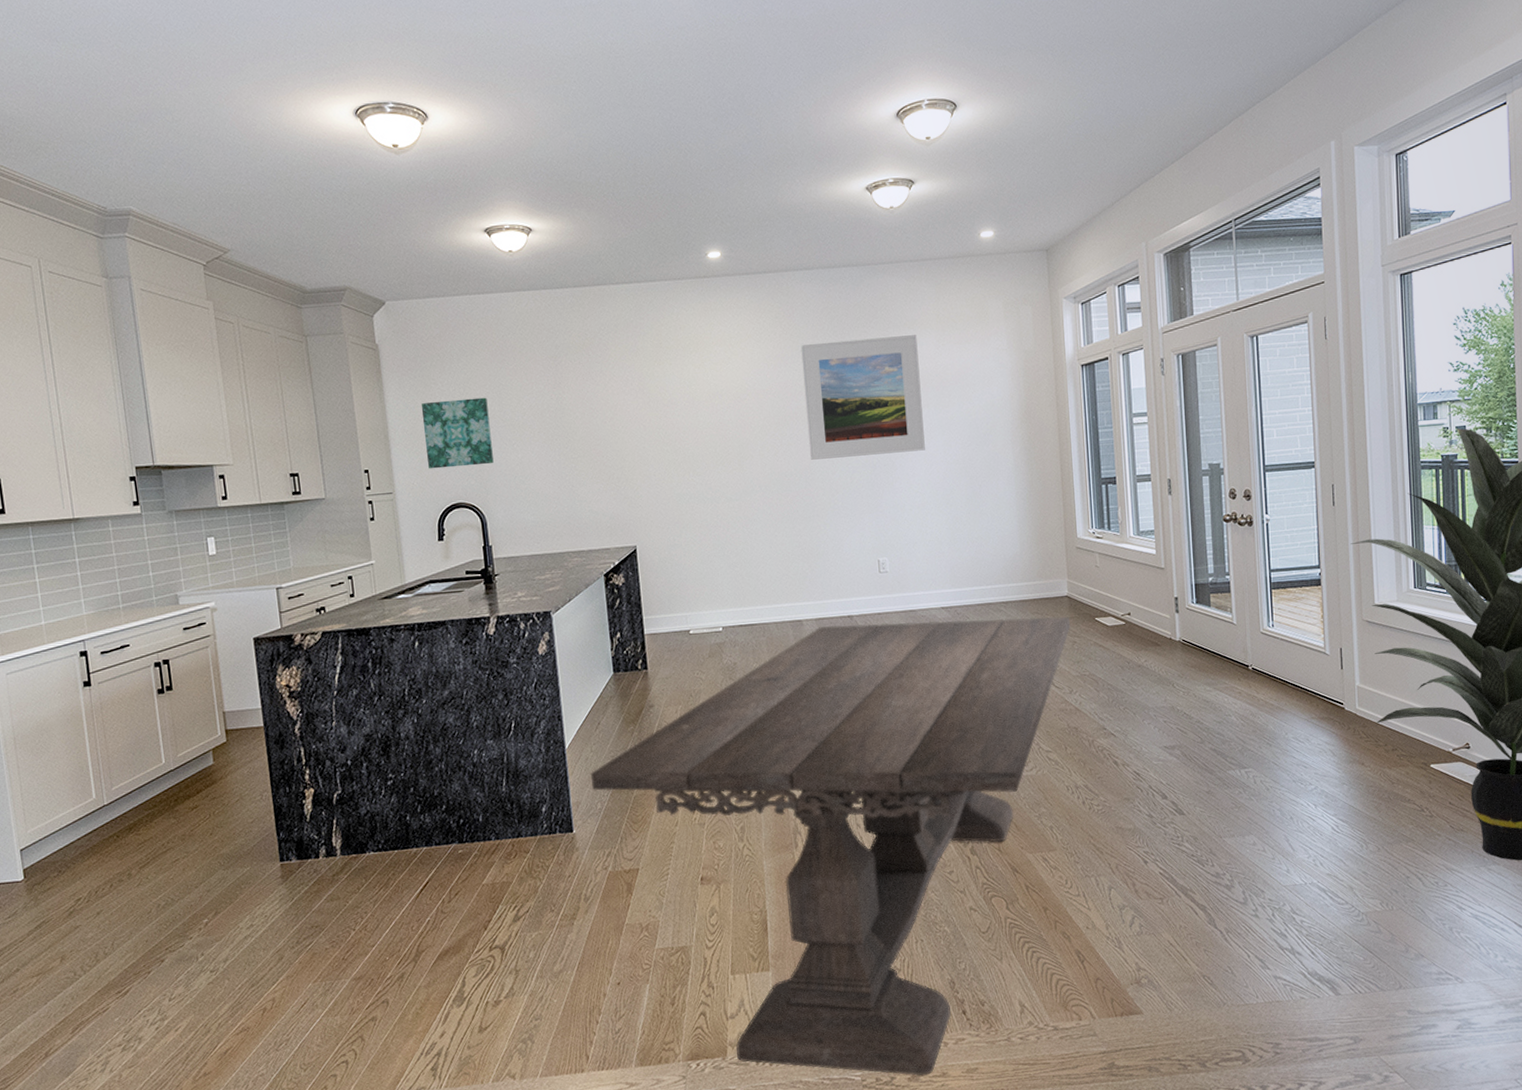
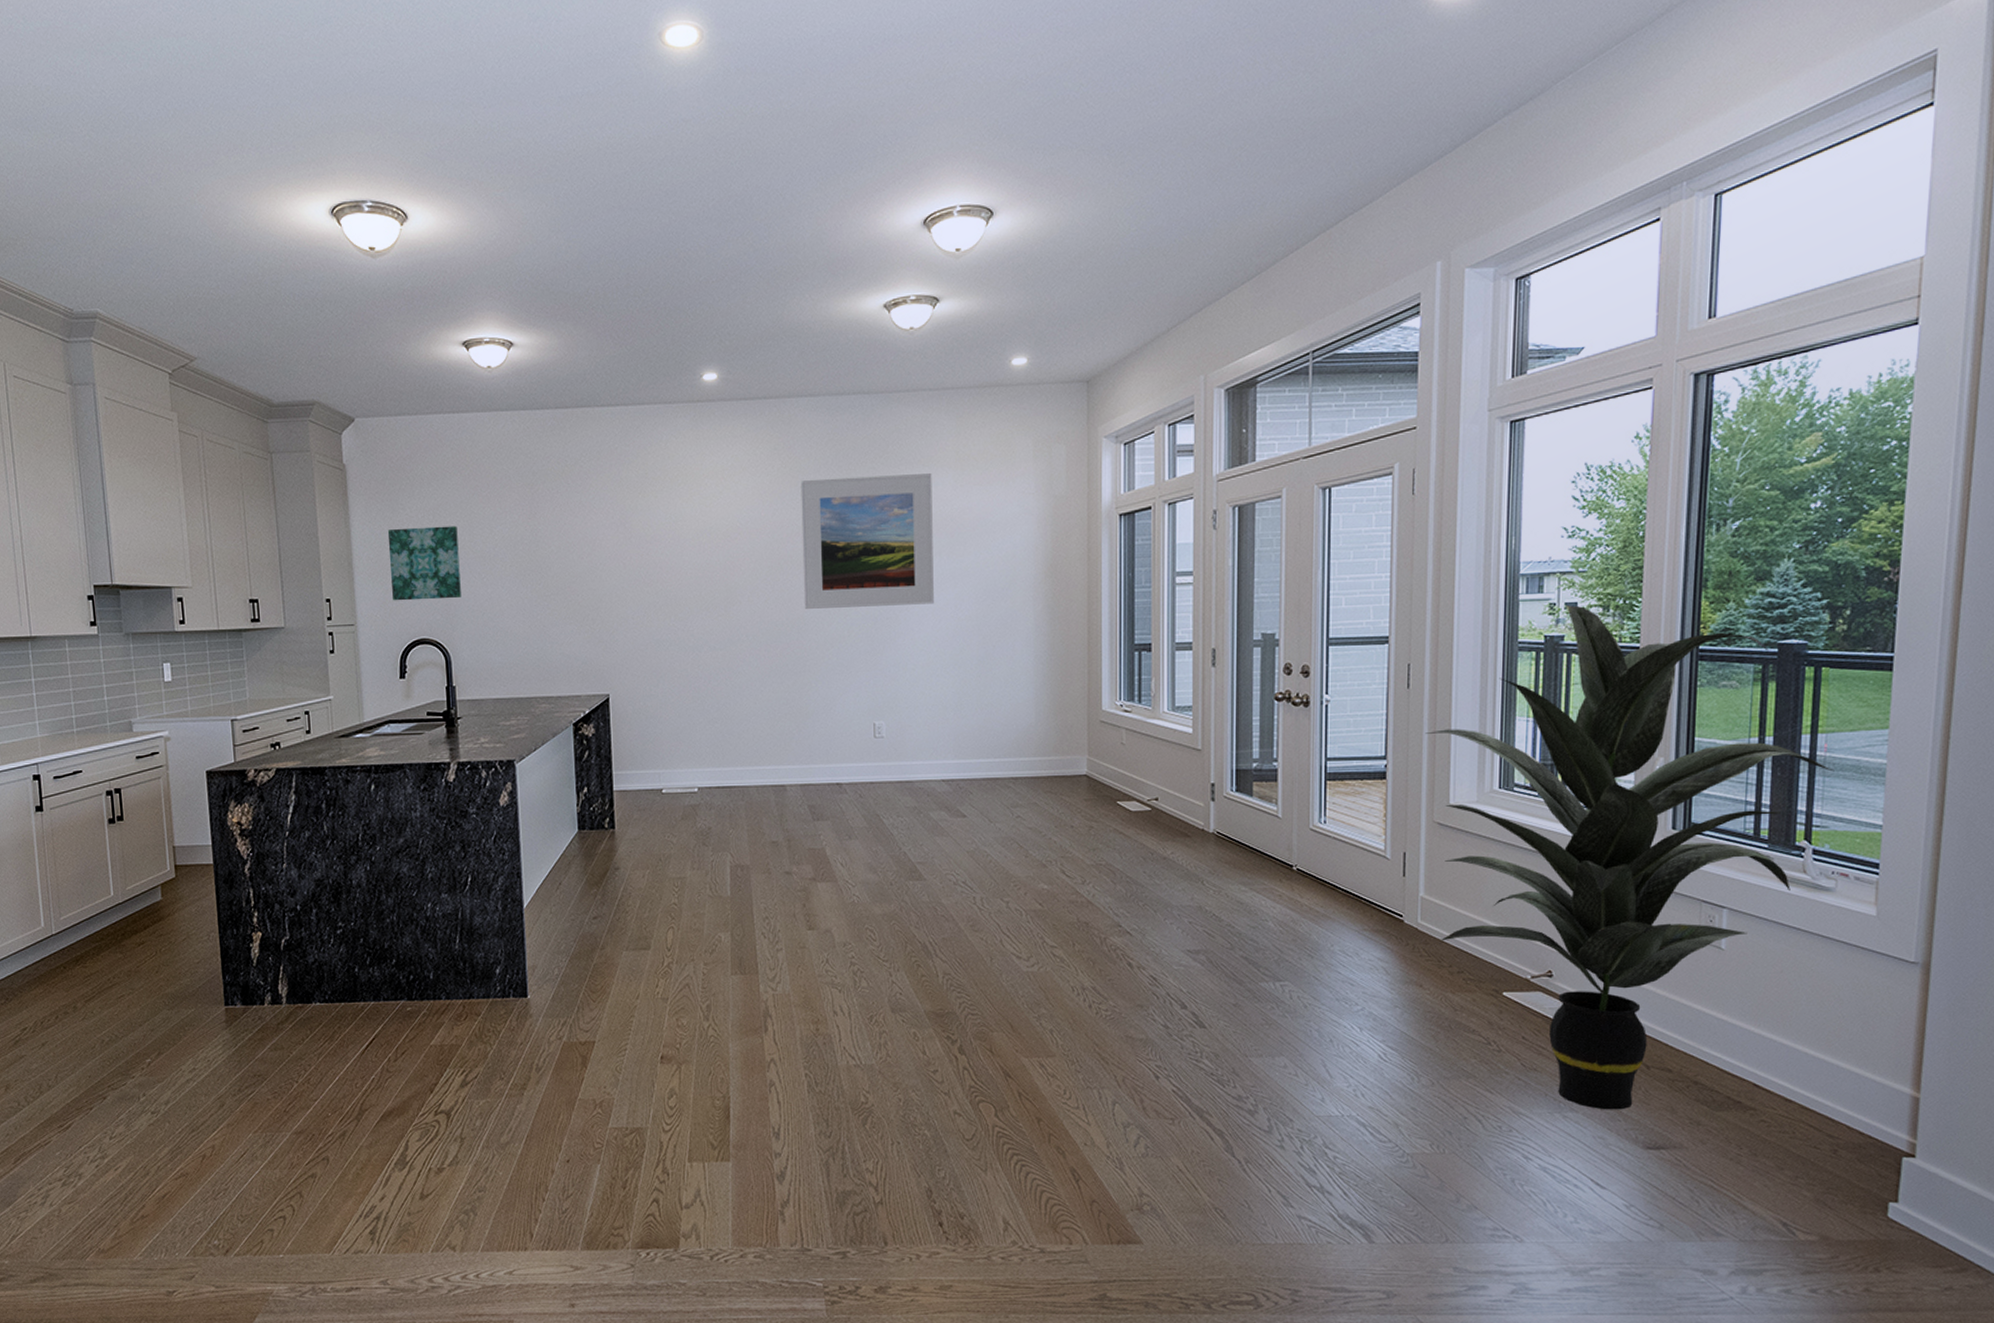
dining table: present [591,616,1071,1076] -> none [549,792,1088,1289]

